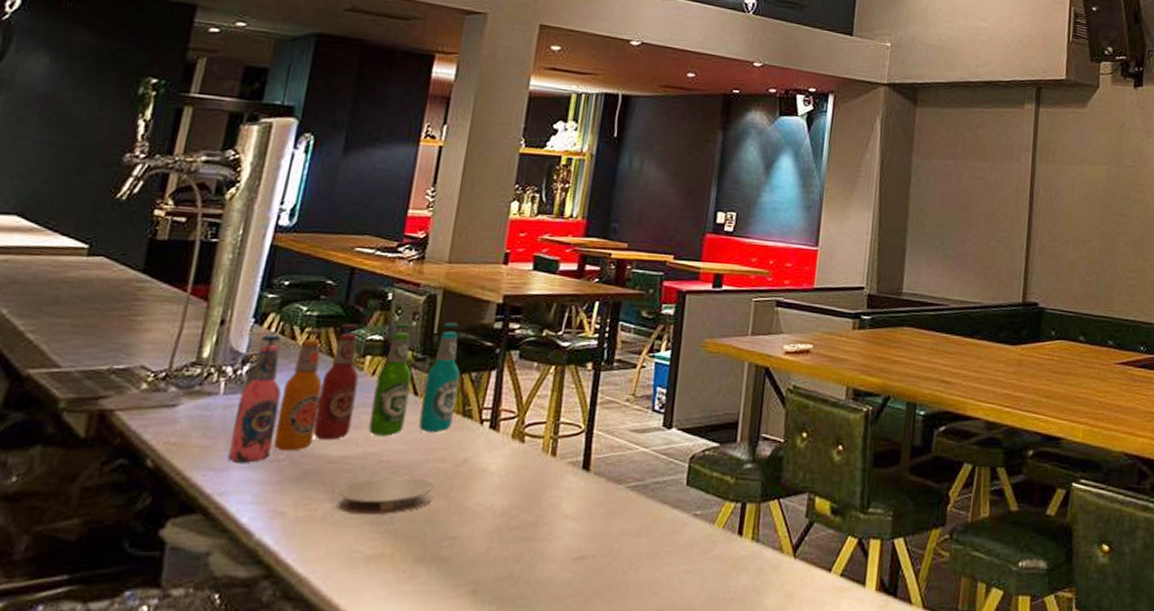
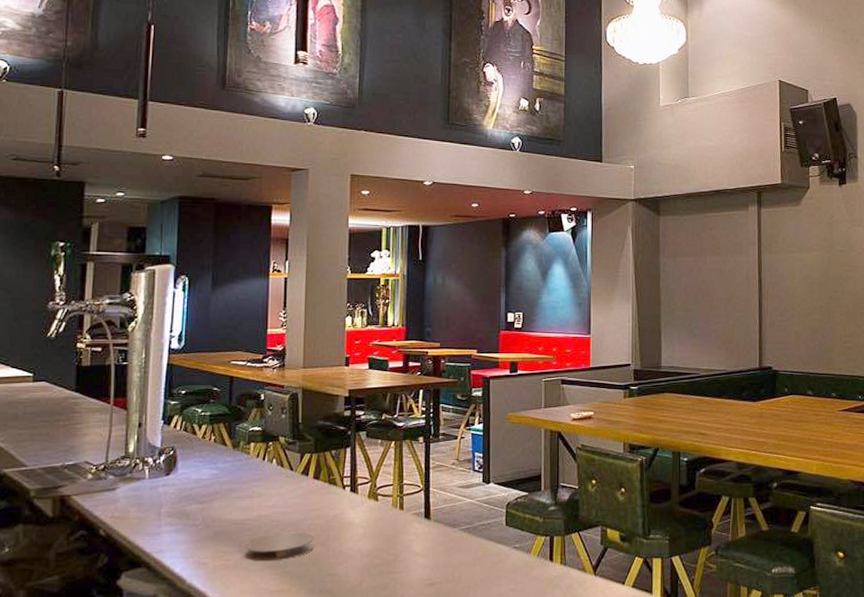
beer bottle: present [227,322,460,464] -> none [158,413,323,530]

